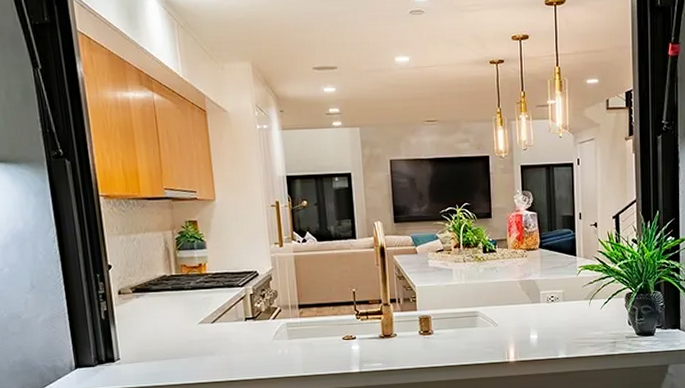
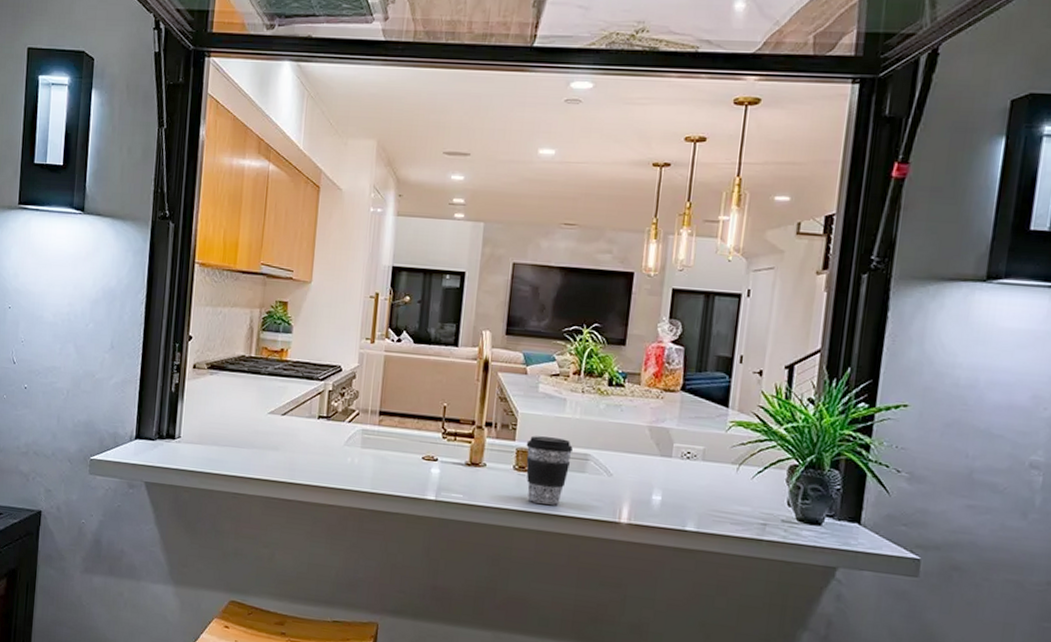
coffee cup: none [426,302,464,359] -> present [526,436,573,505]

